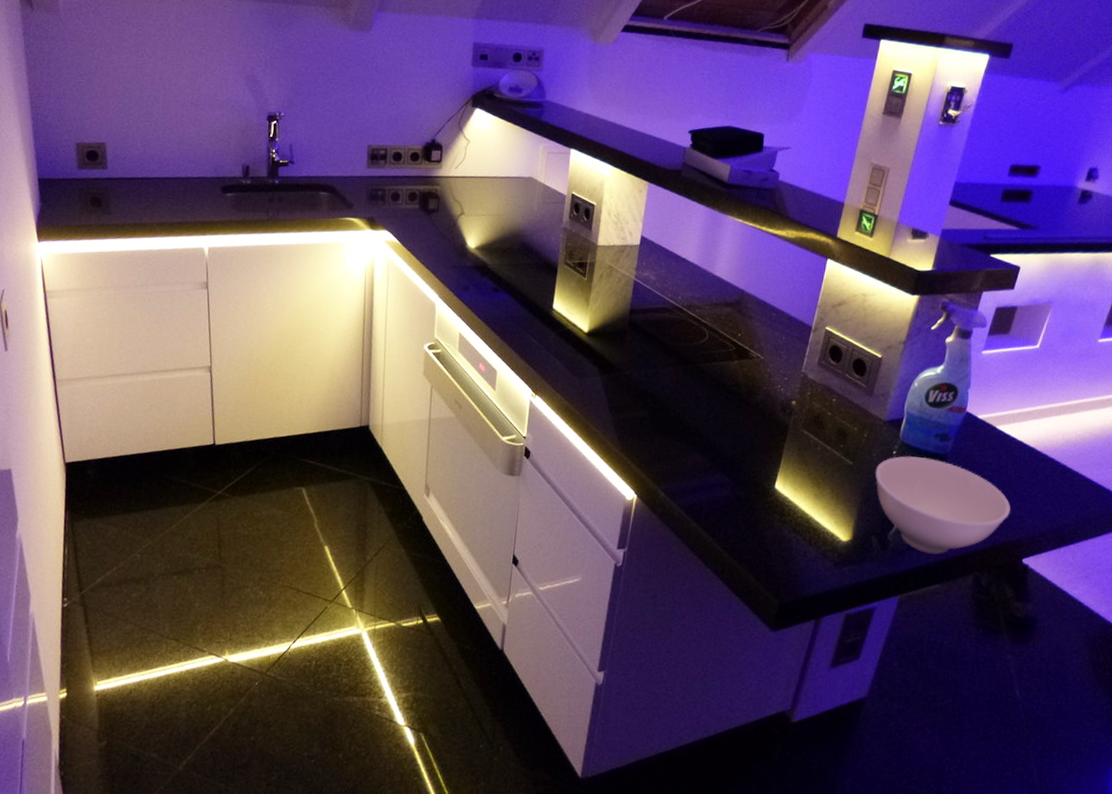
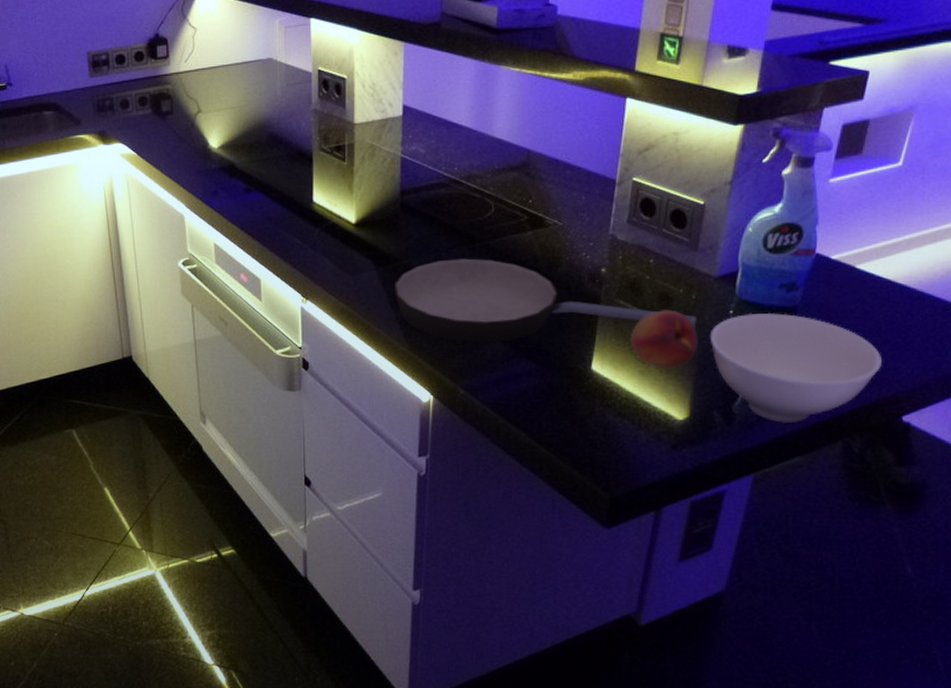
frying pan: none [614,375,866,462] -> present [393,258,697,344]
fruit: none [809,443,866,496] -> present [630,310,698,369]

